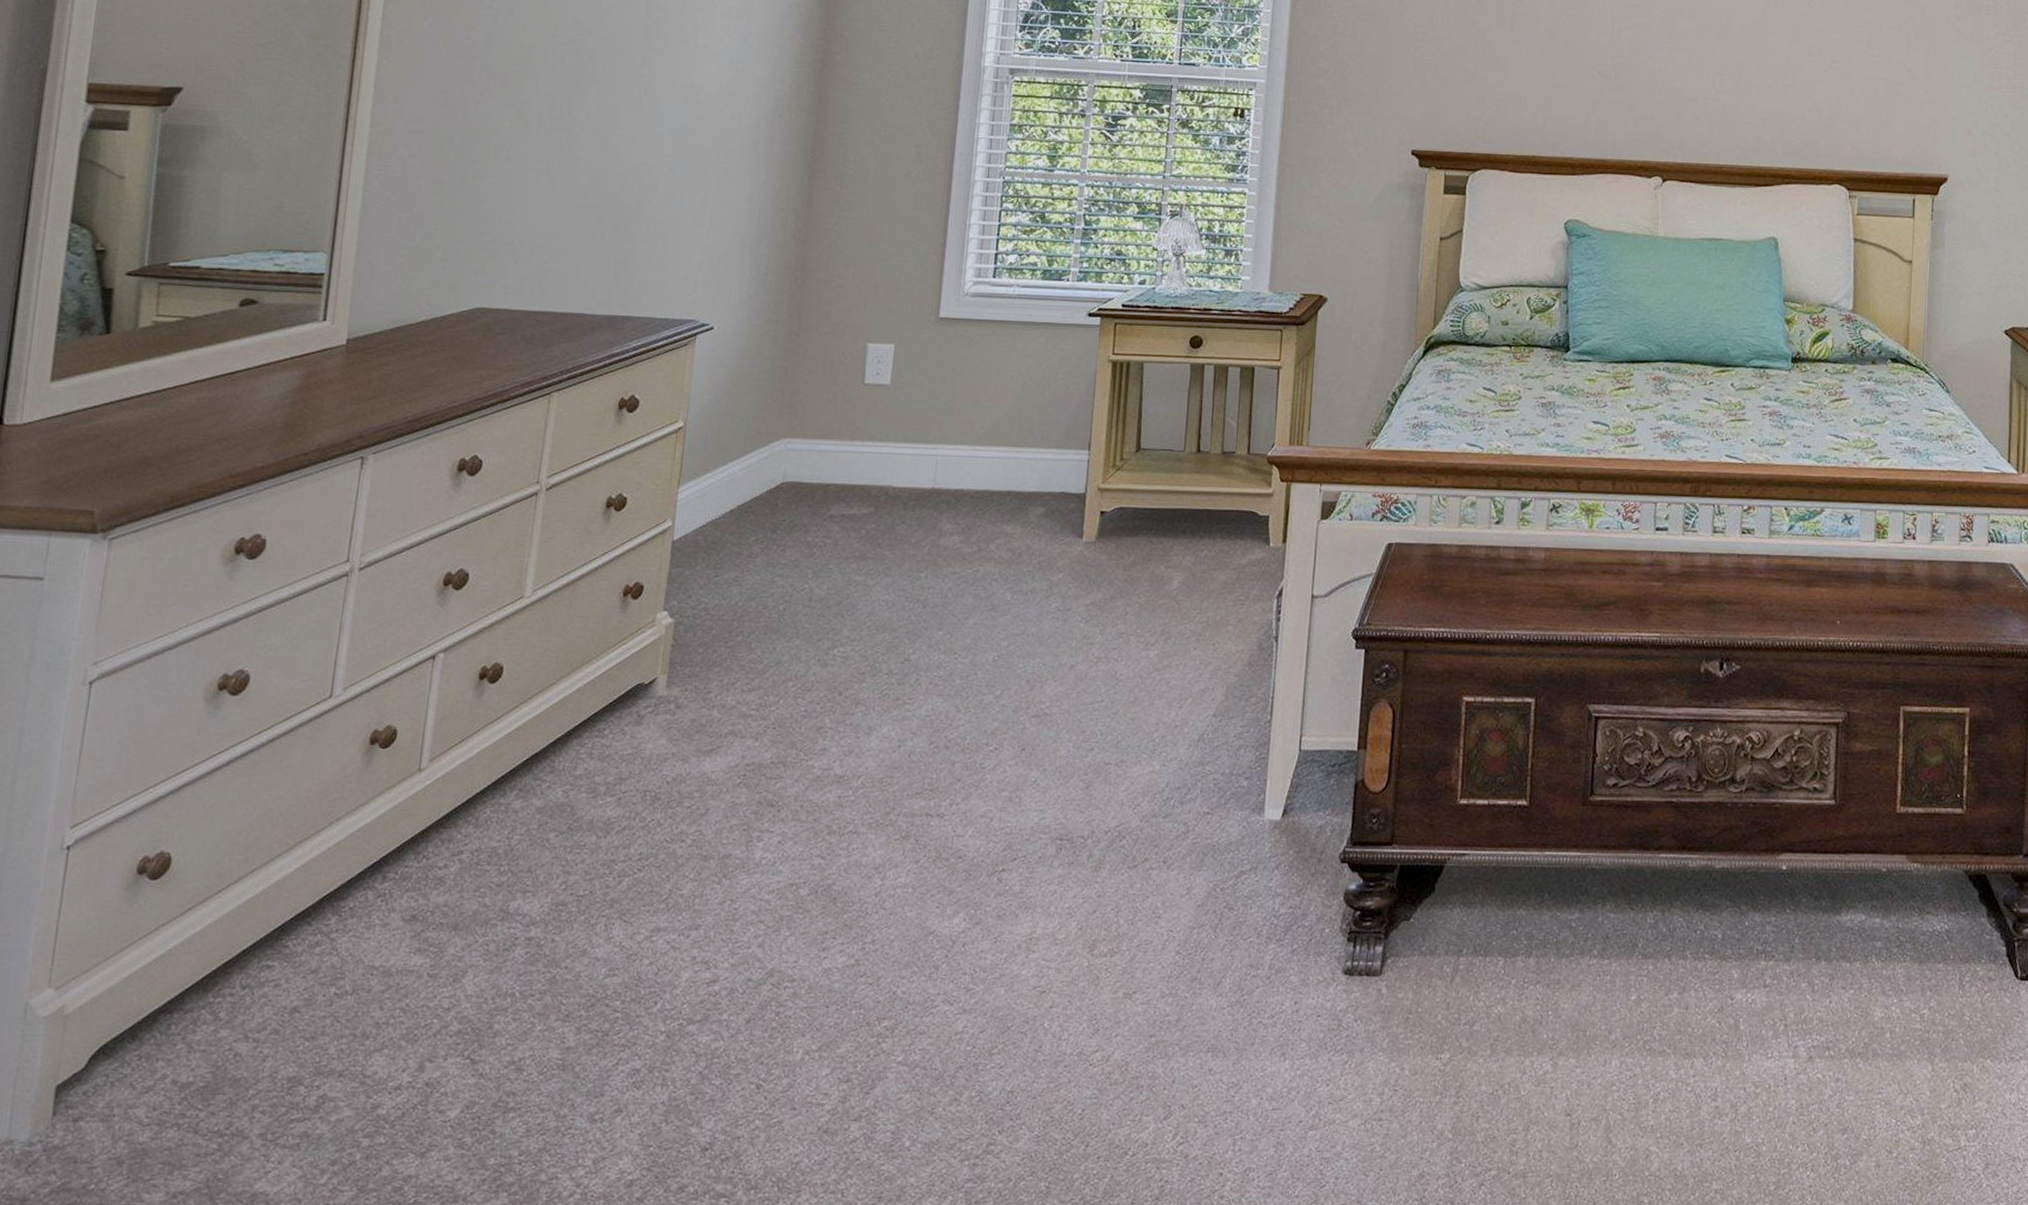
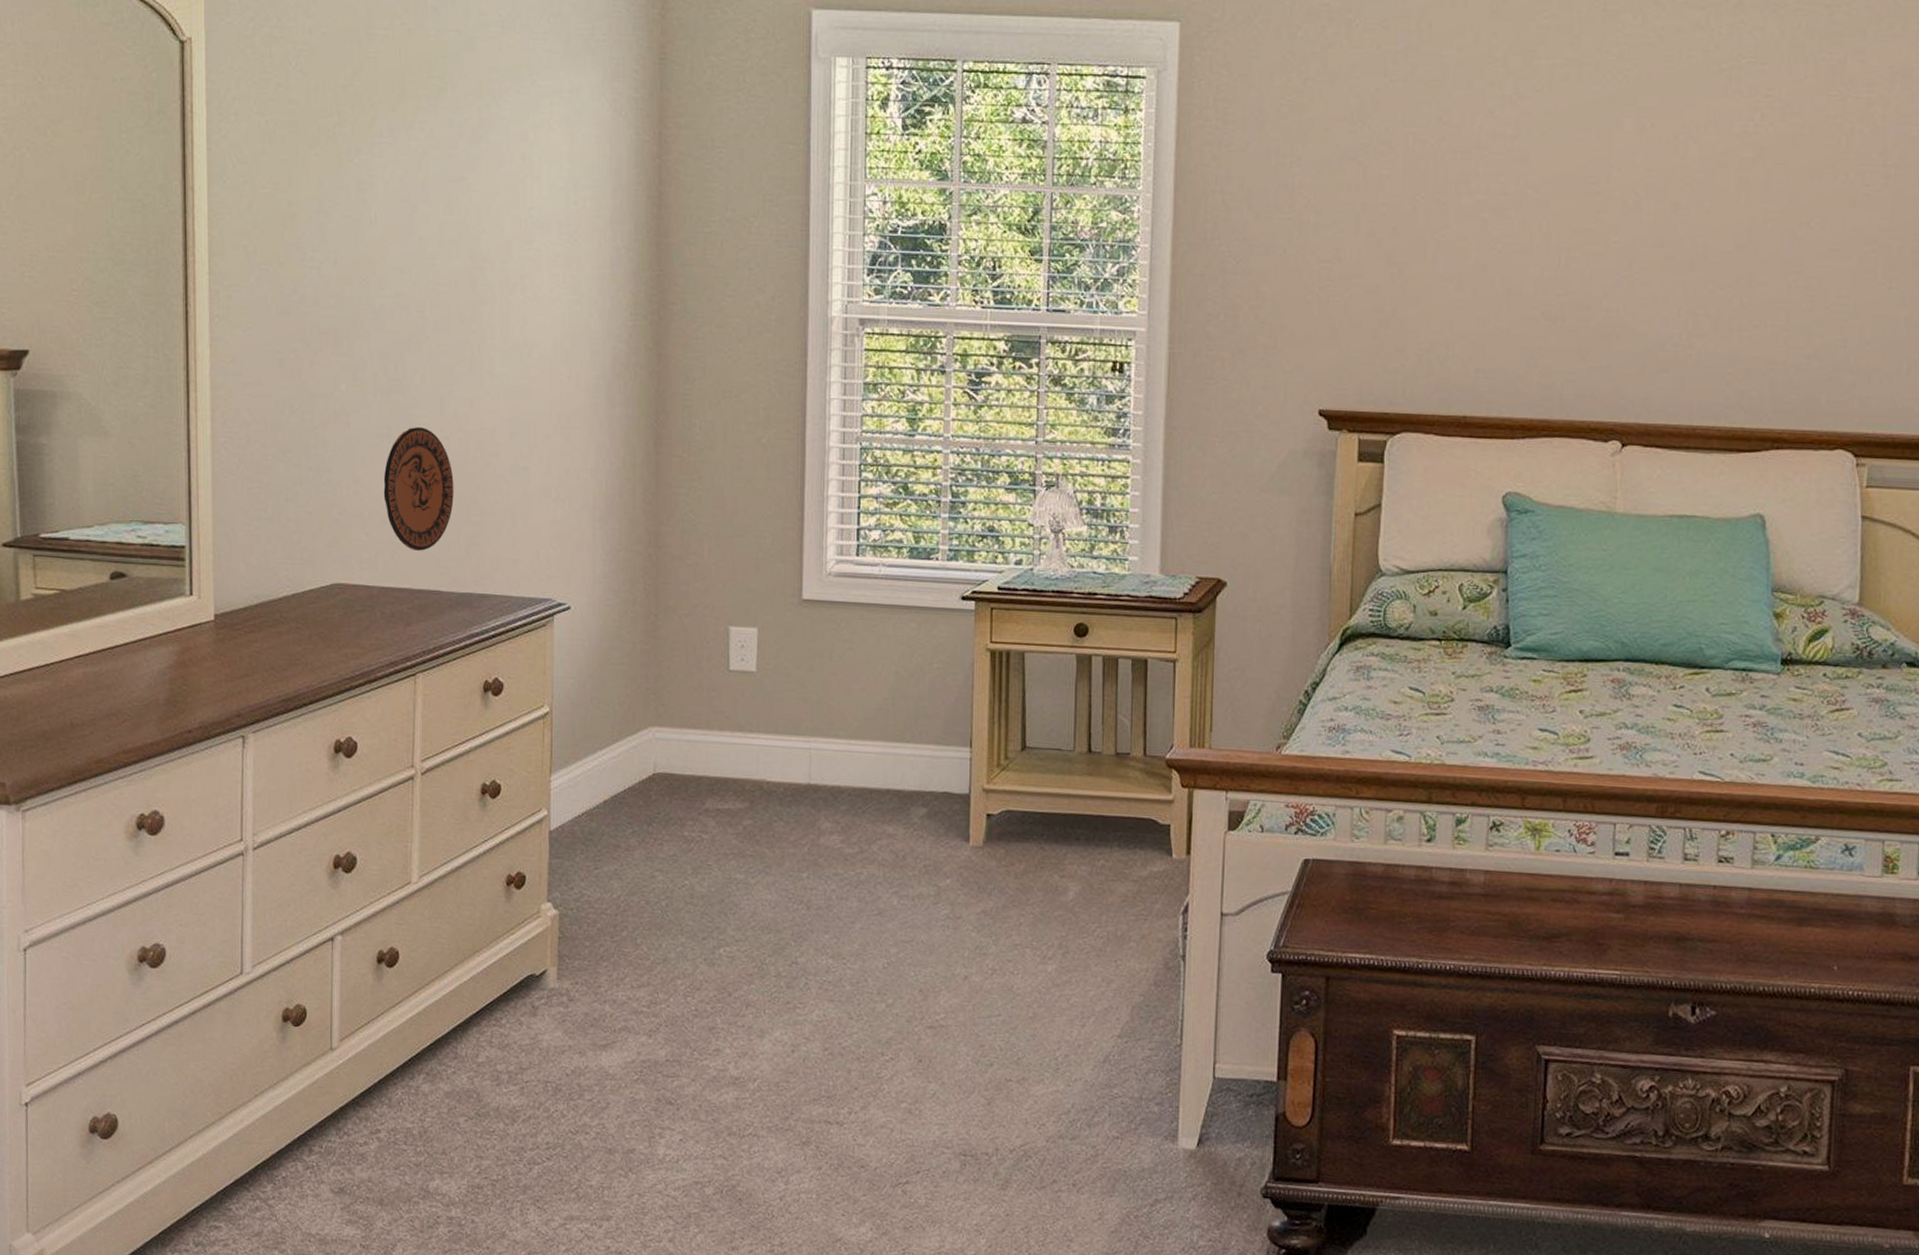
decorative plate: none [536,161,609,276] -> present [383,427,454,551]

